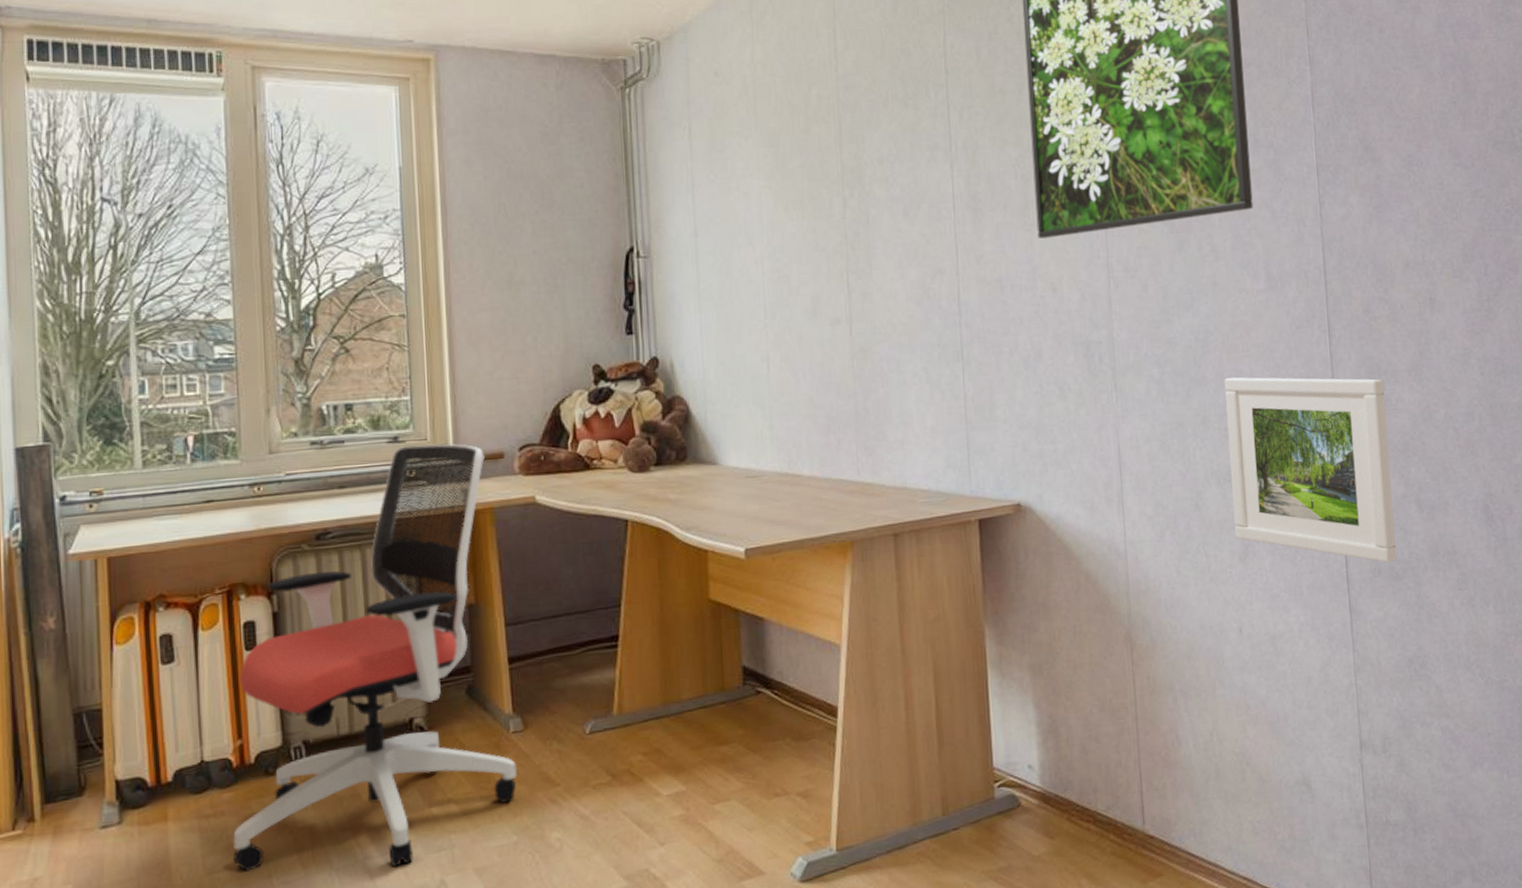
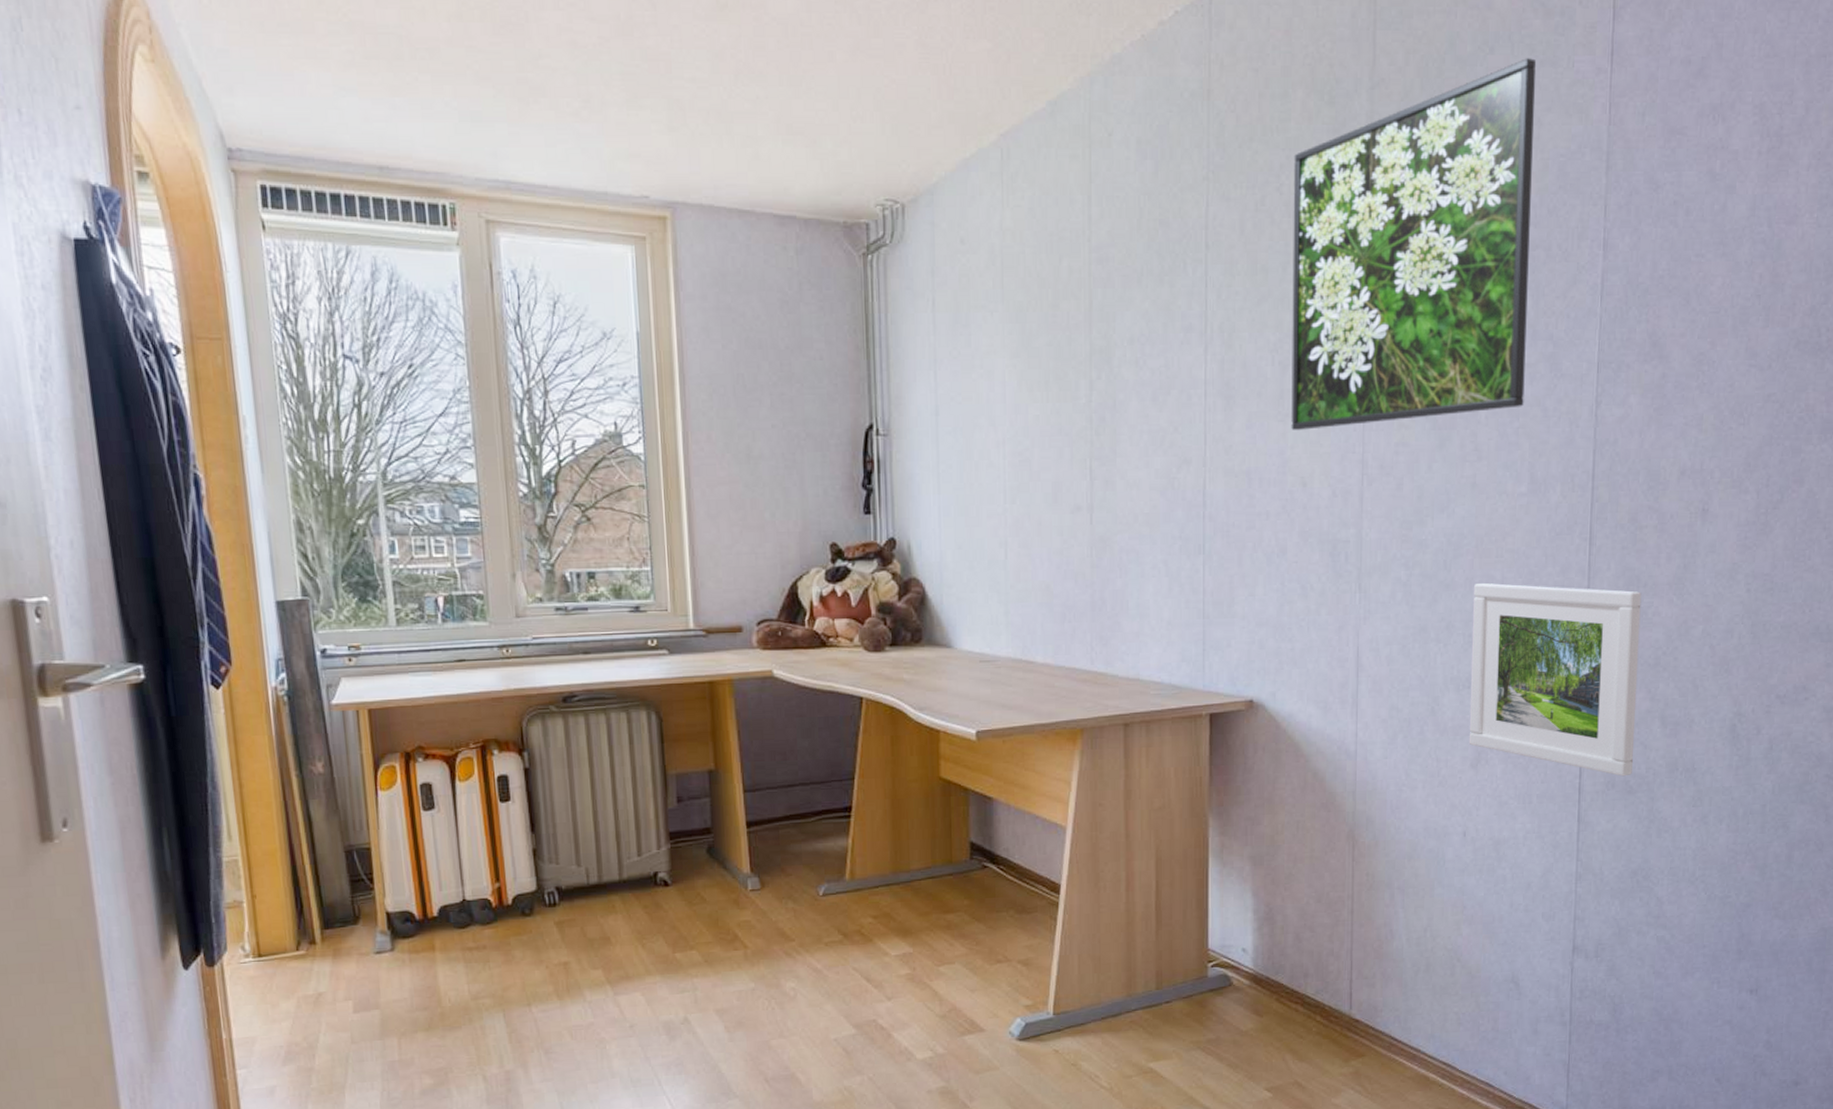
office chair: present [232,444,518,872] -> none [494,614,755,1004]

